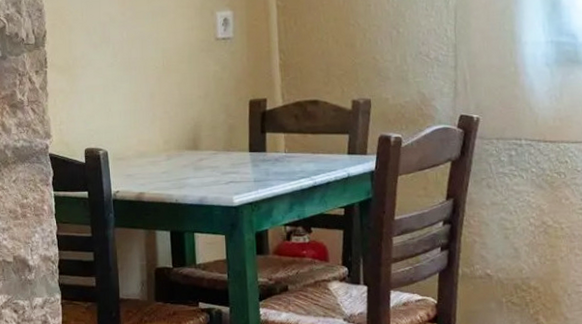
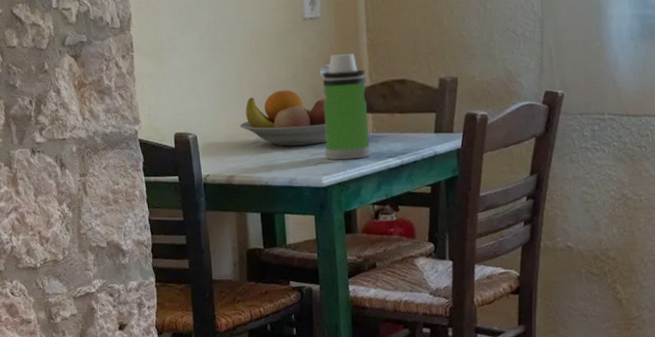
fruit bowl: none [151,108,239,165] -> present [240,90,327,147]
water bottle: none [232,73,283,180] -> present [319,53,371,161]

